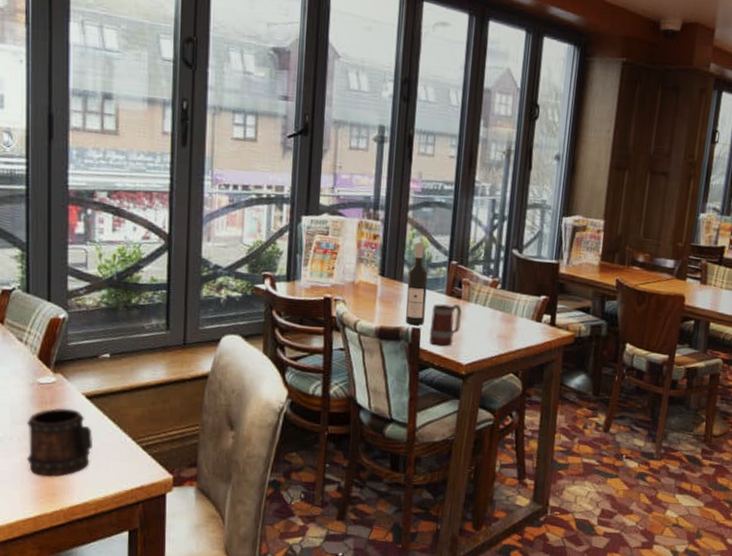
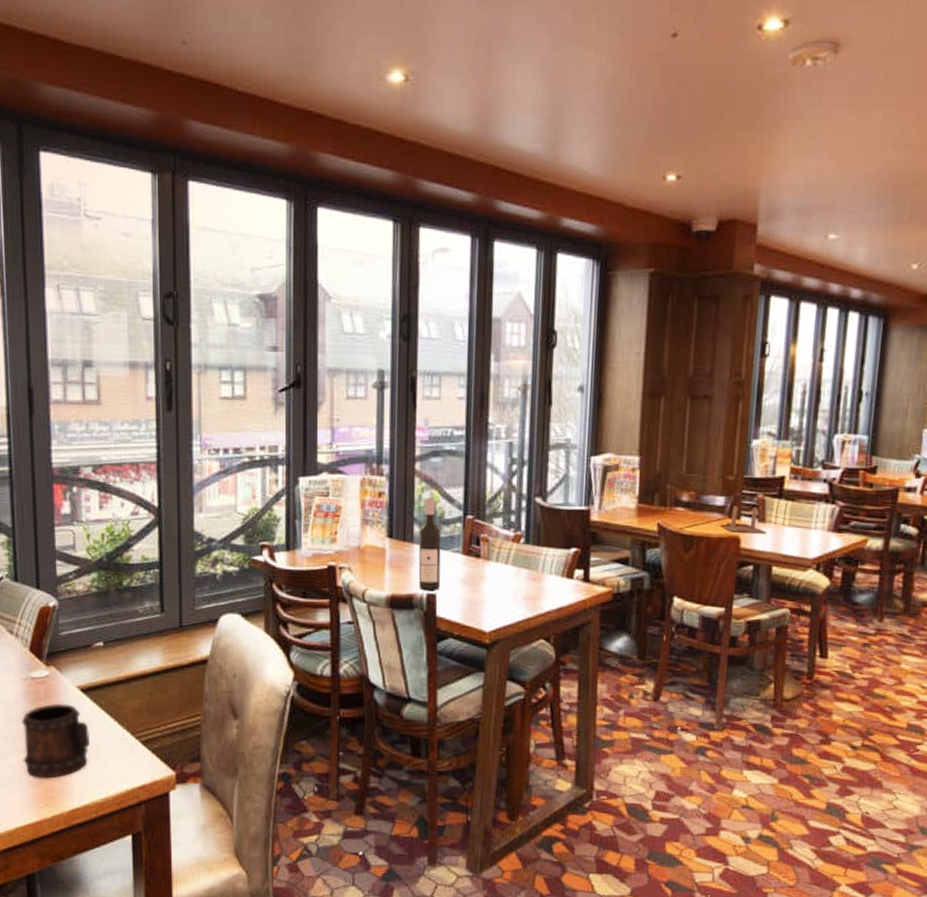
beer mug: present [429,303,462,346] -> none [446,563,481,612]
napkin holder: none [668,268,708,295] -> present [720,505,767,535]

